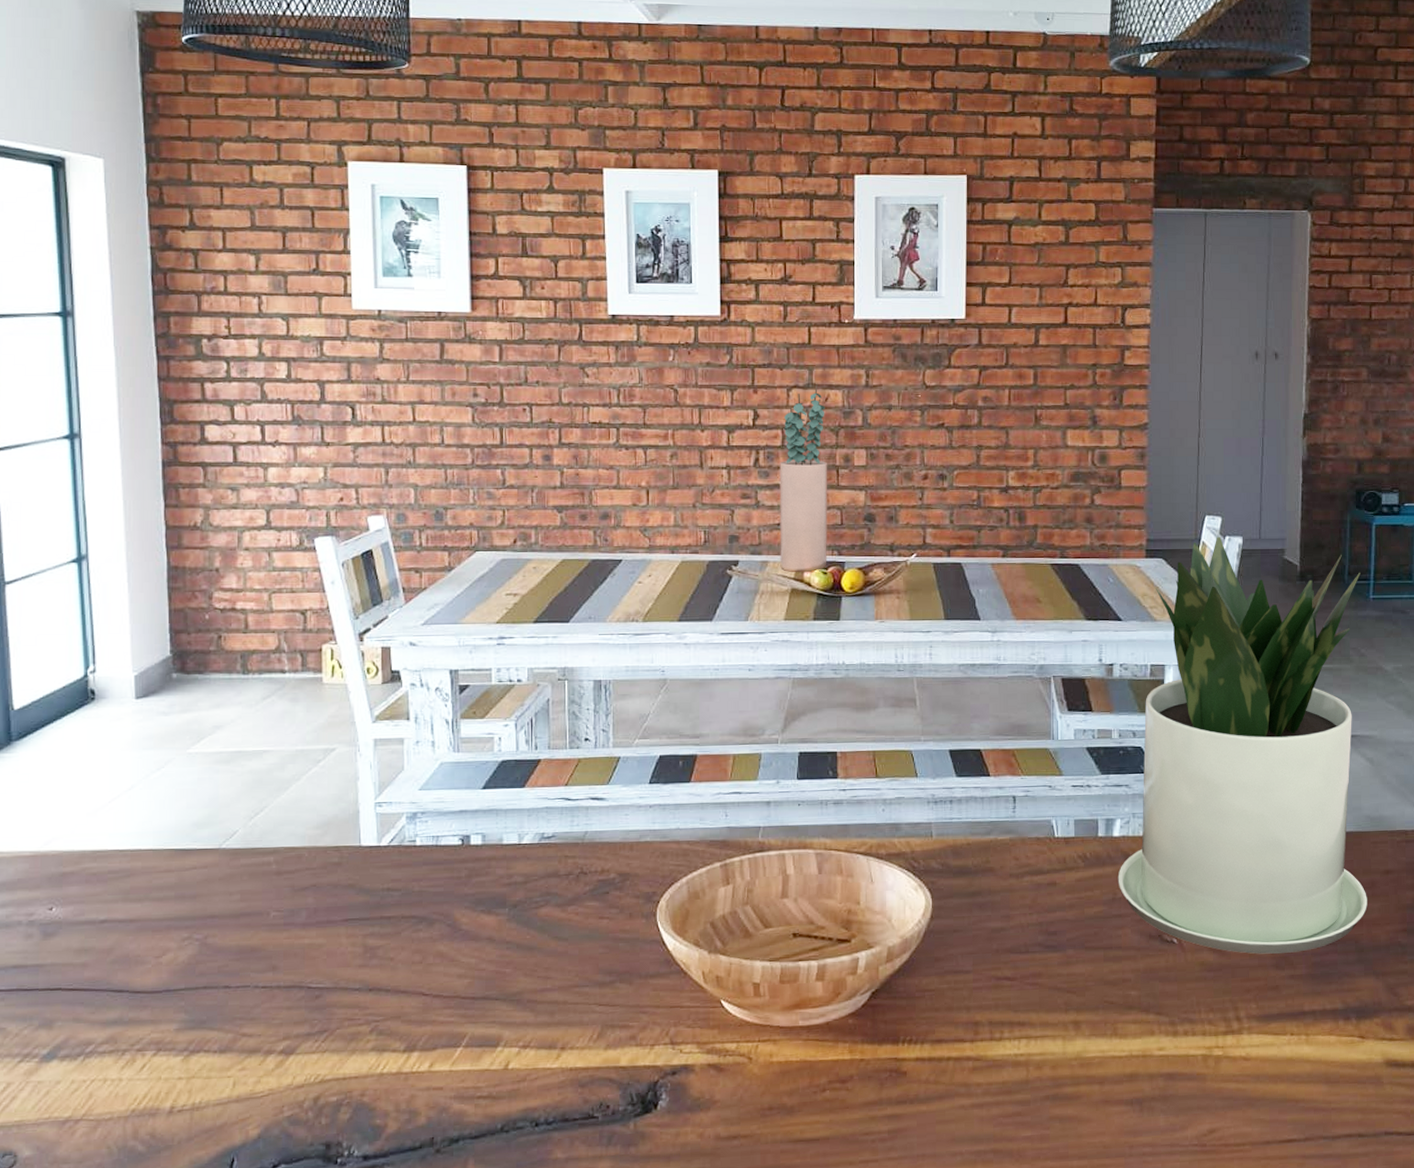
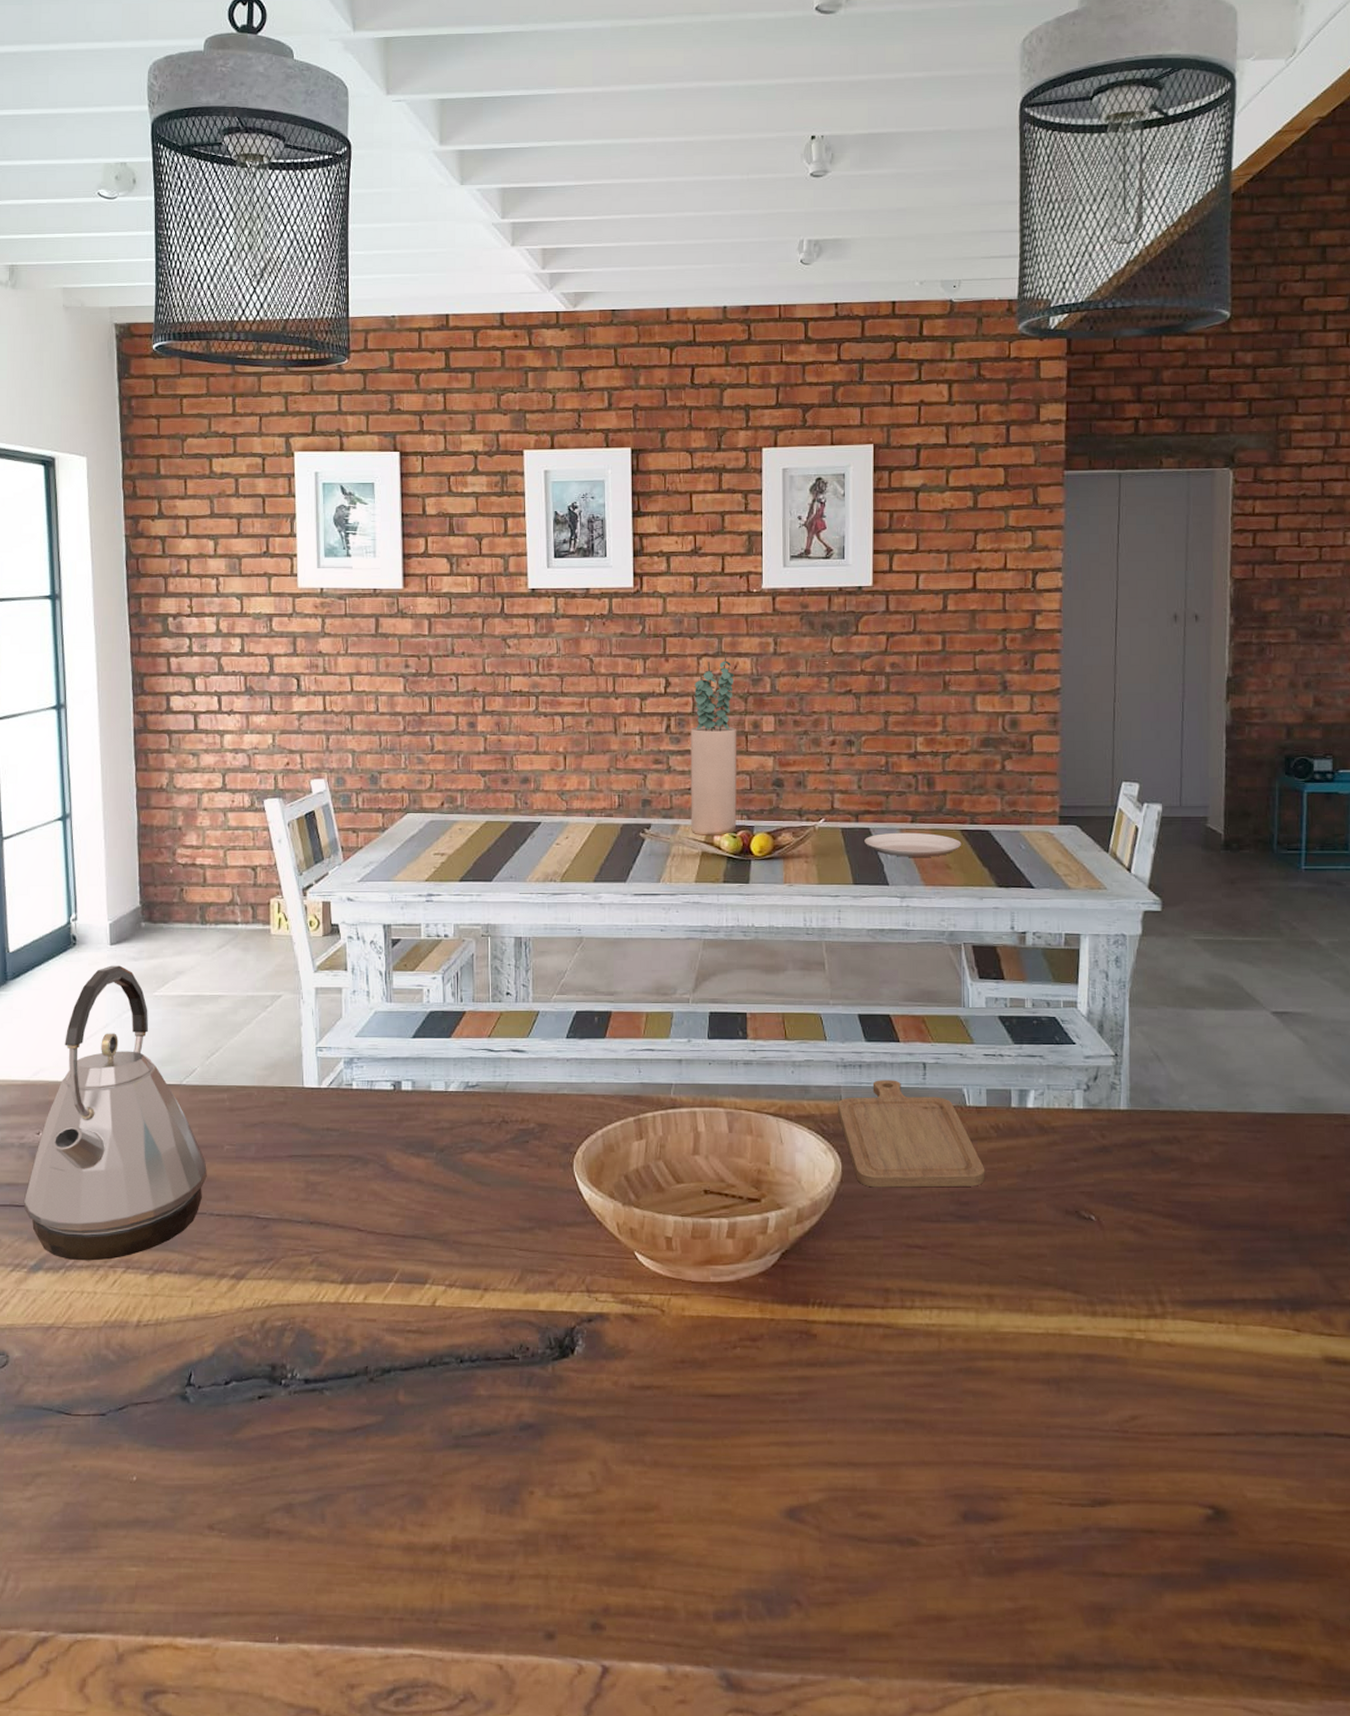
kettle: none [33,721,251,1046] -> present [23,965,207,1261]
chopping board: none [928,814,1073,922] -> present [837,1080,985,1188]
plate: none [956,567,1052,592] -> present [865,832,962,857]
planter: present [1117,537,1367,954] -> none [1032,804,1302,1237]

